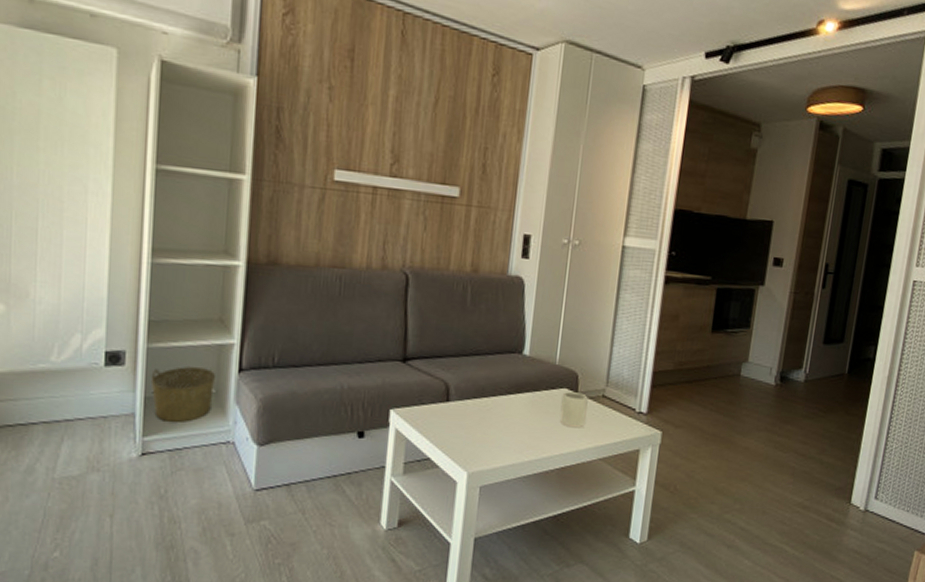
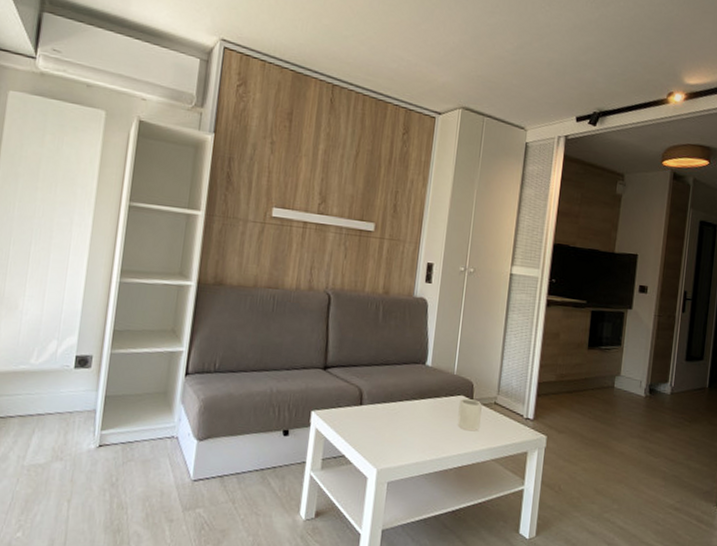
basket: present [150,367,215,422] -> none [111,370,165,419]

